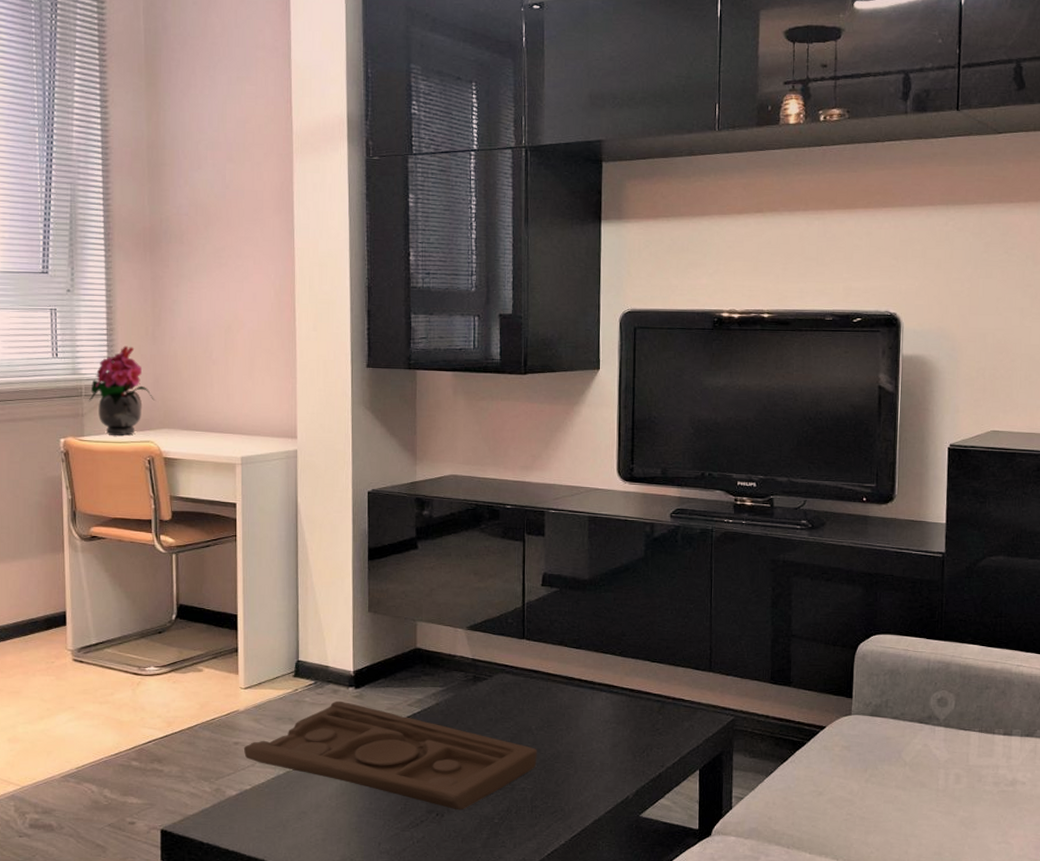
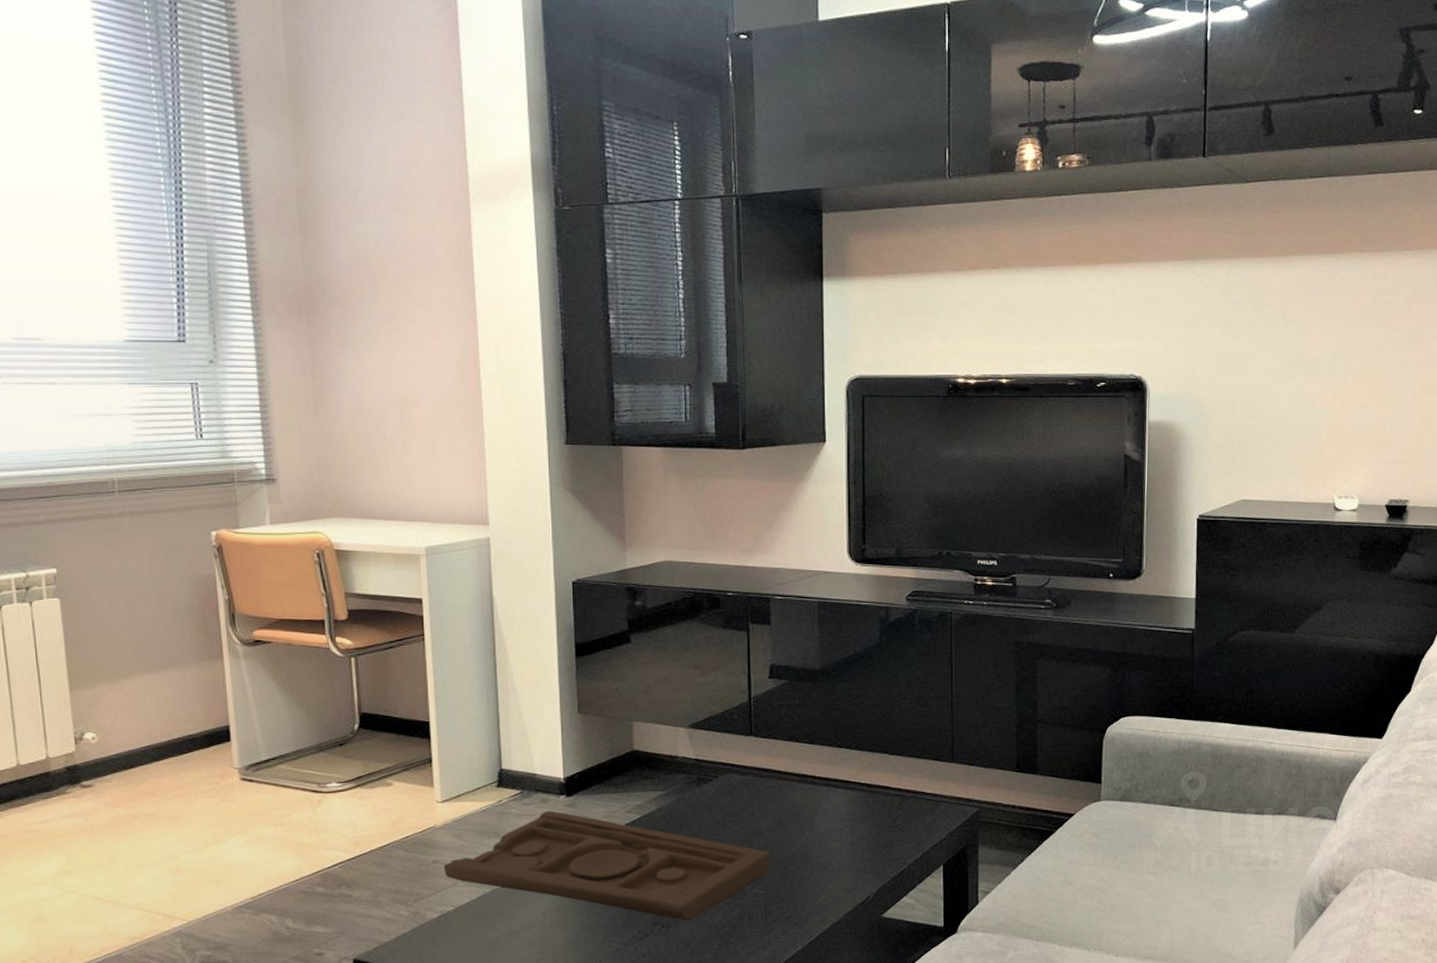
potted flower: present [88,346,155,435] -> none [242,424,322,526]

